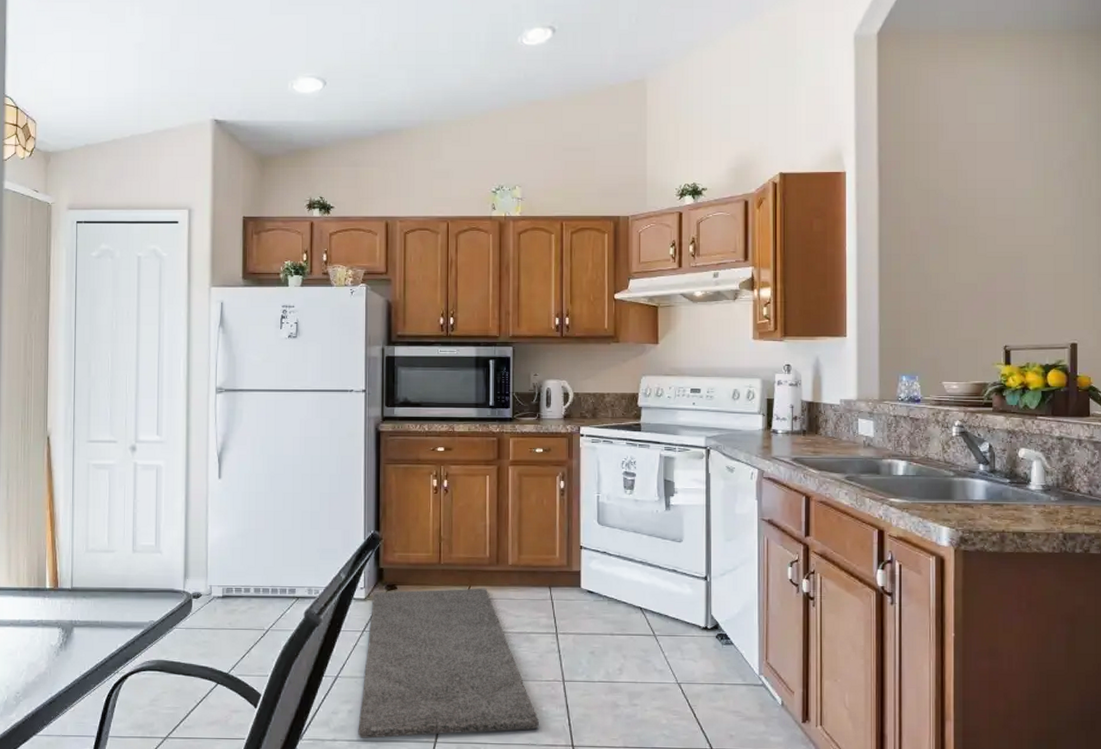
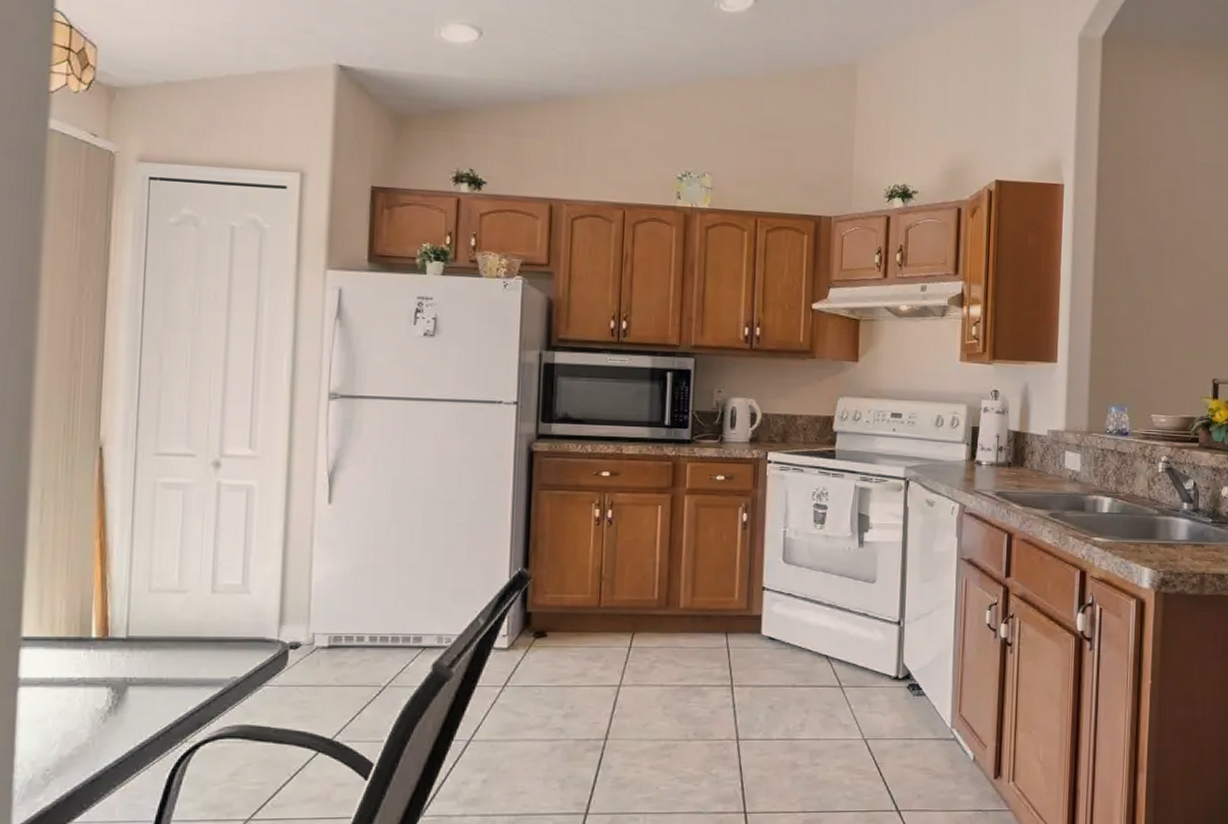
rug: present [358,588,539,739] -> none [493,634,708,812]

